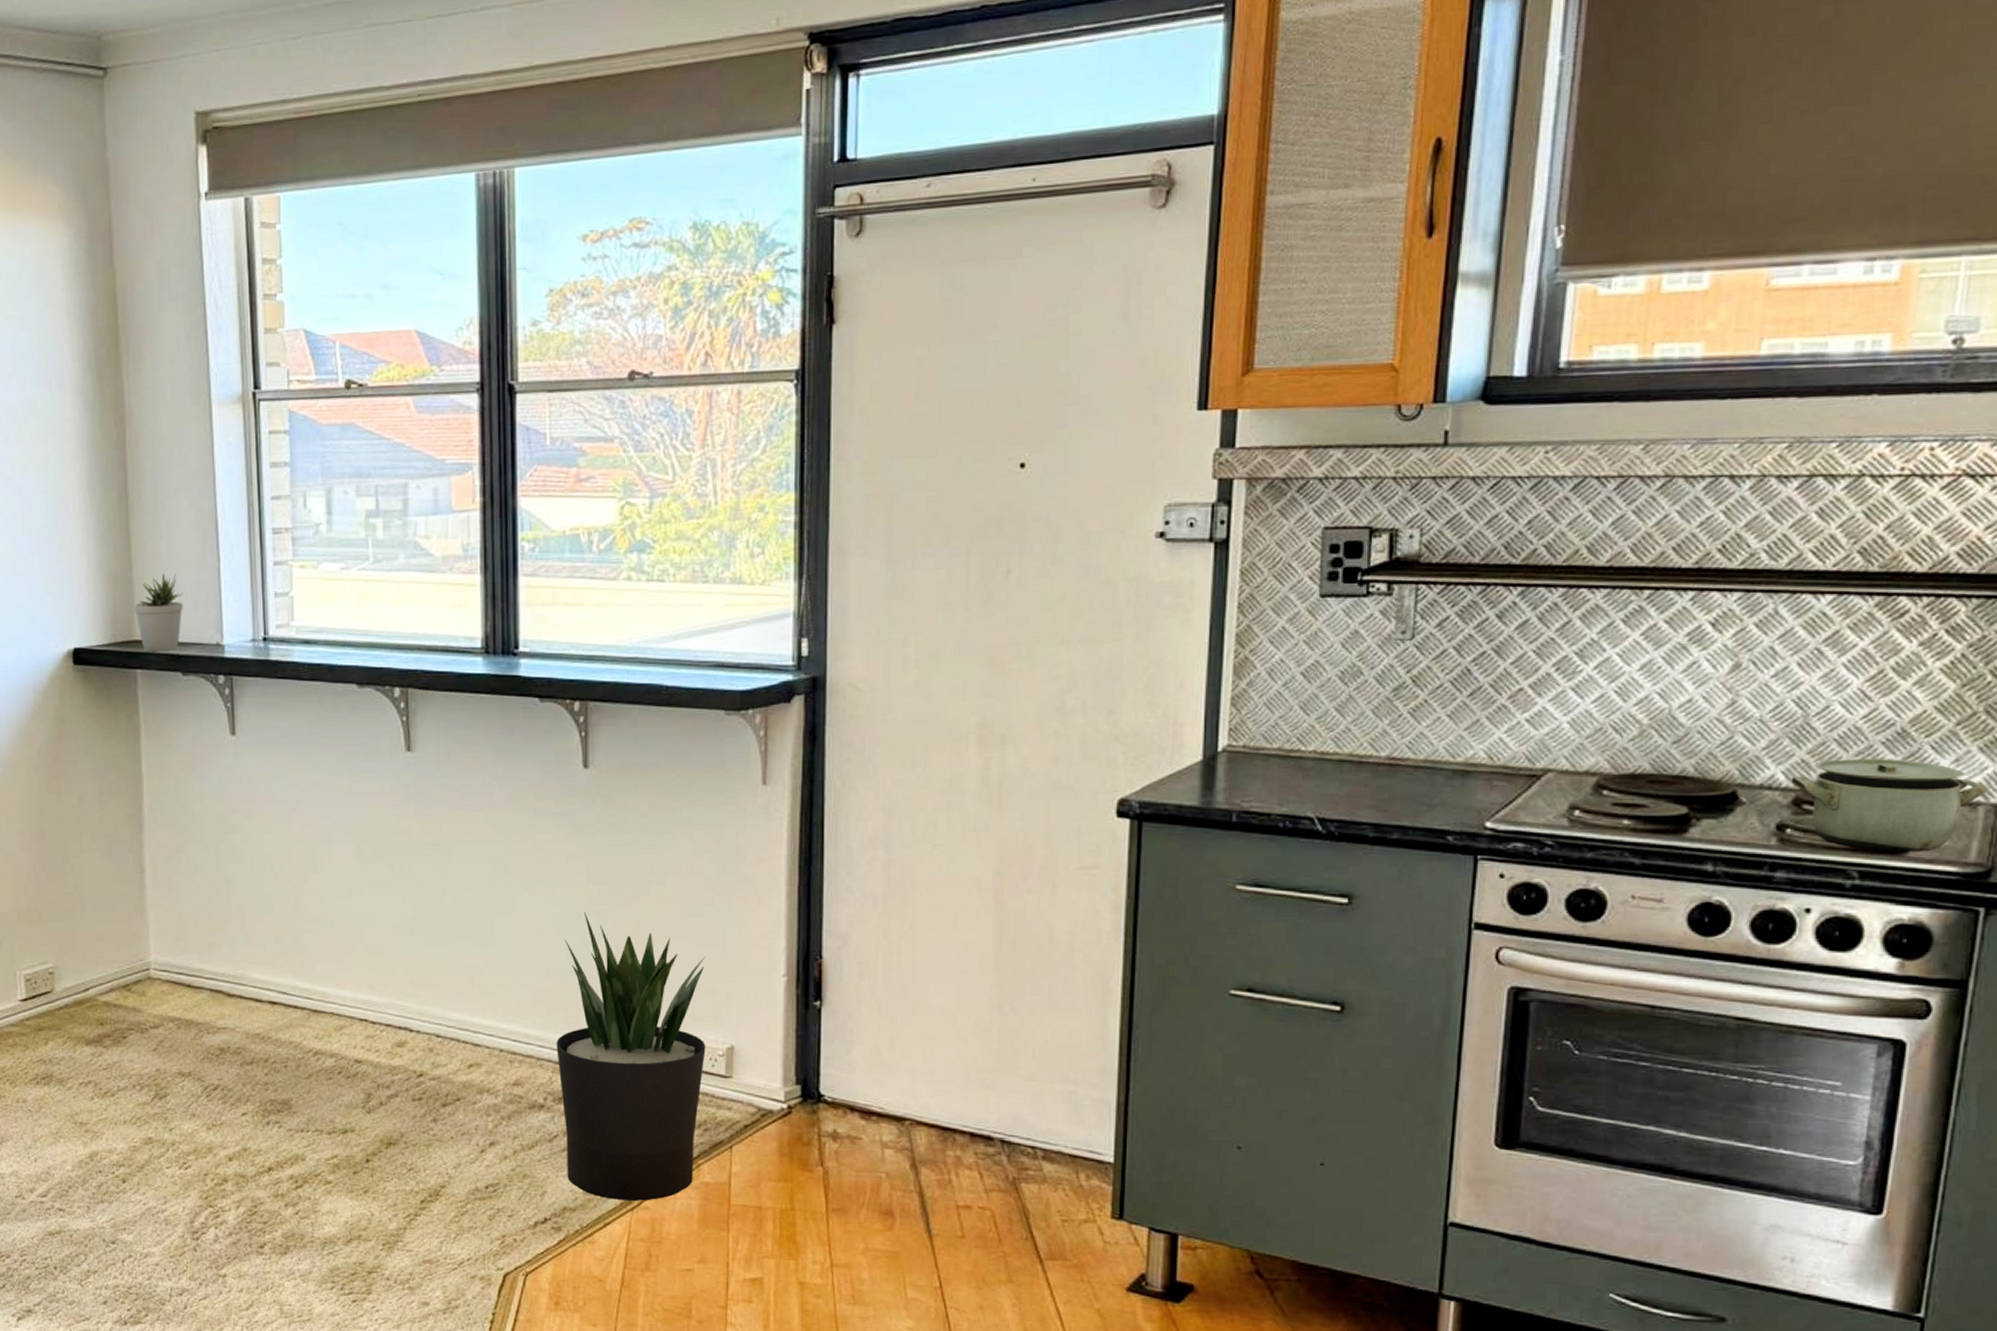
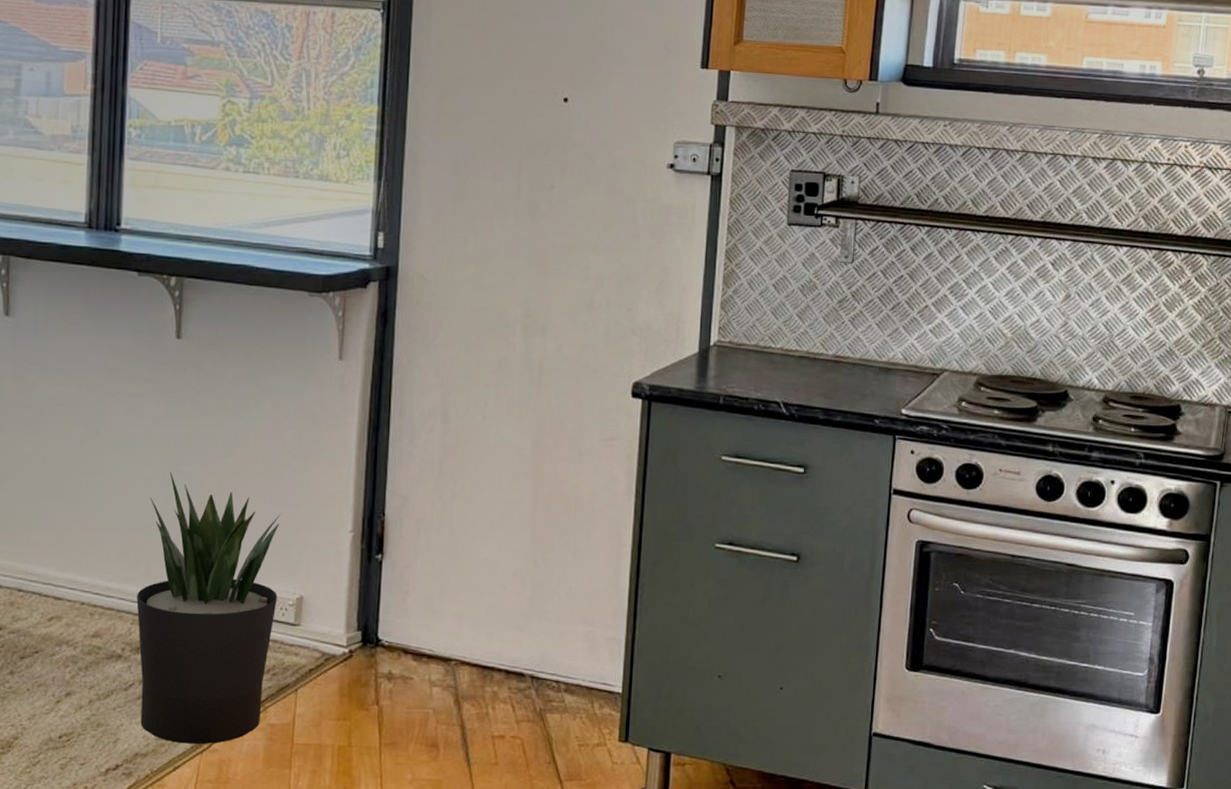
saucepan: present [1791,759,1988,852] -> none [1102,369,1221,439]

